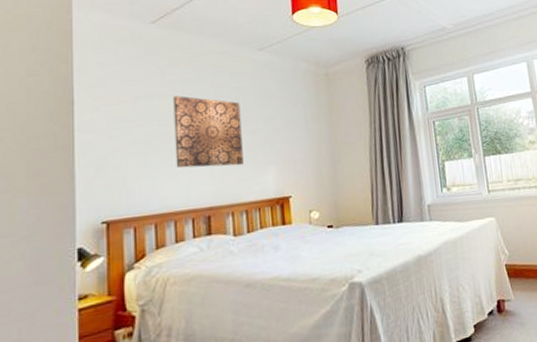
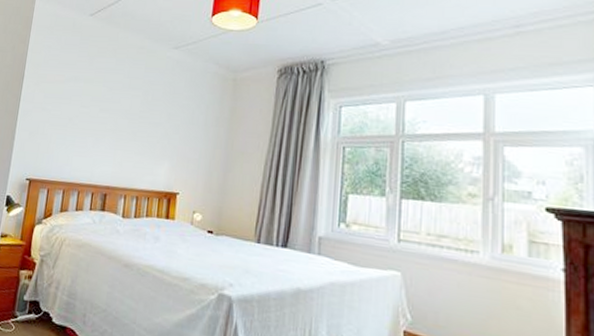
wall art: present [173,95,244,168] -> none [87,82,149,154]

